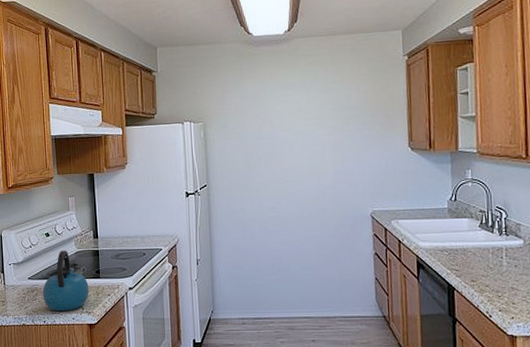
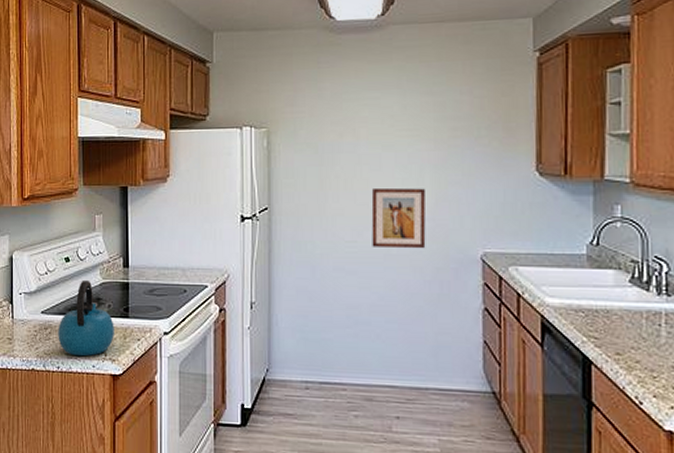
wall art: none [286,164,329,211] -> present [371,187,426,249]

